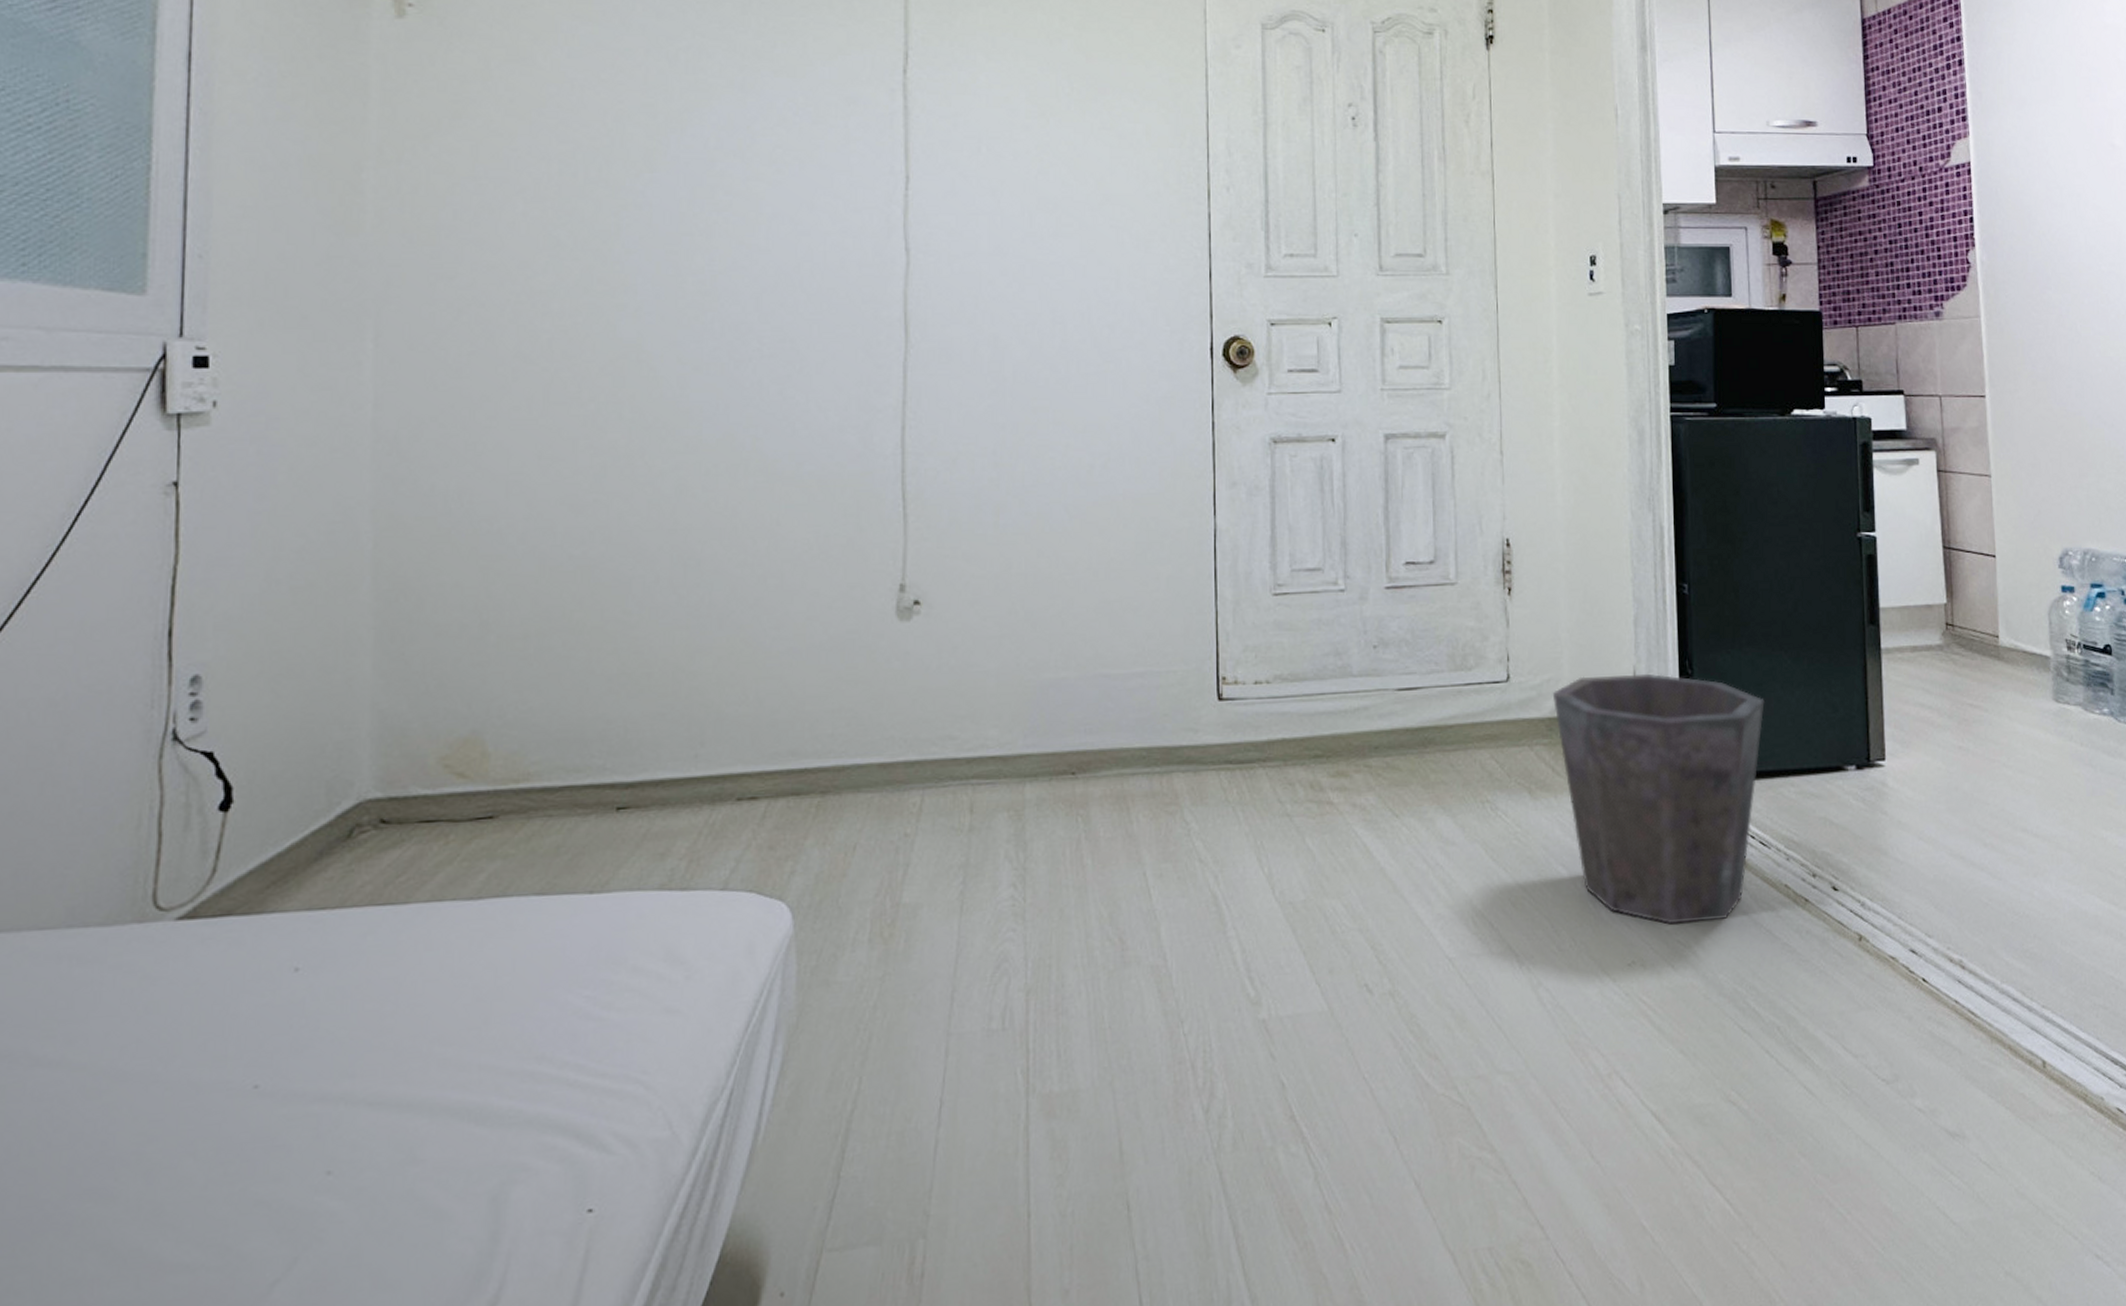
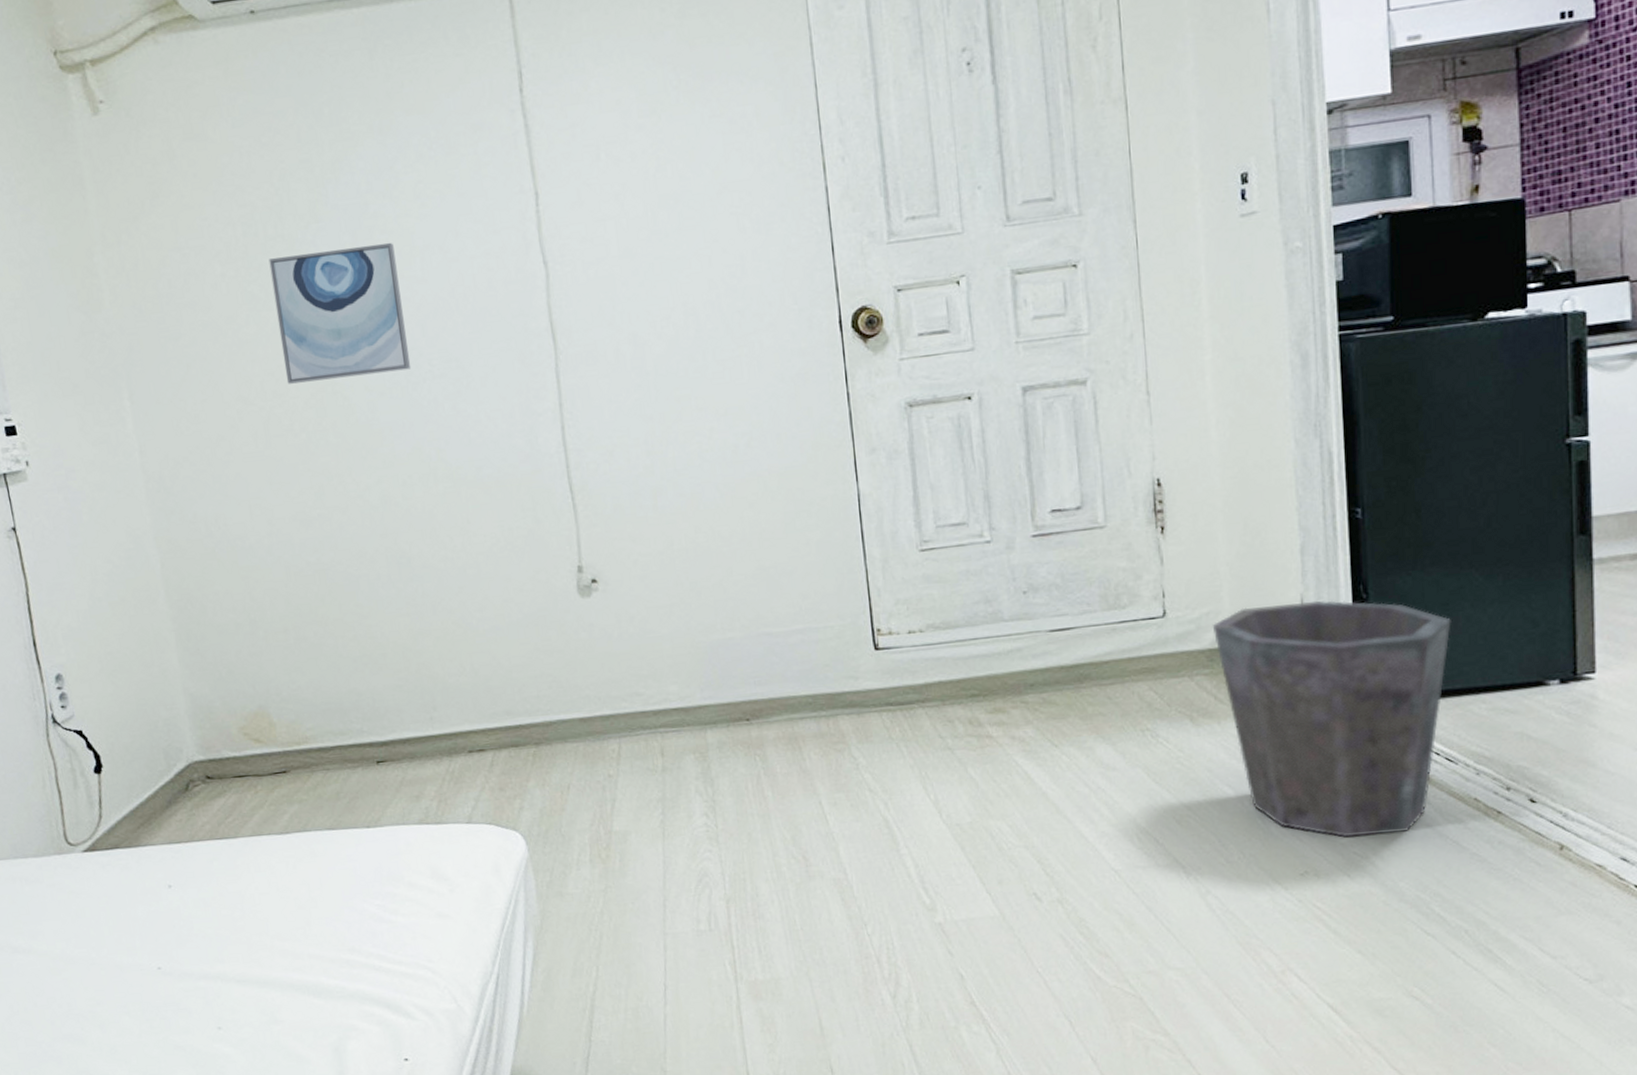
wall art: none [582,204,737,345] -> present [268,242,412,384]

